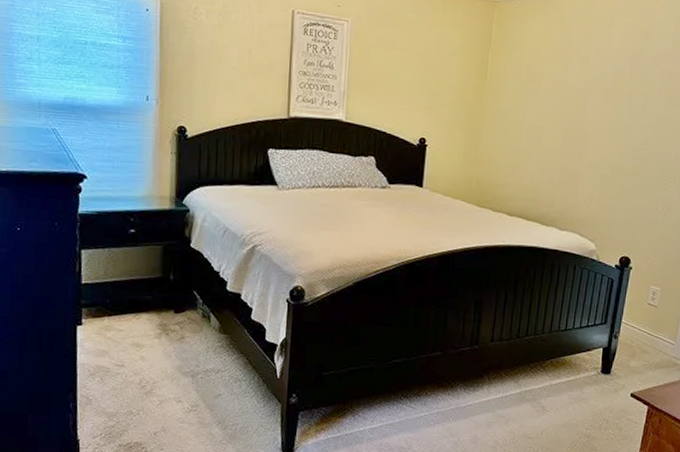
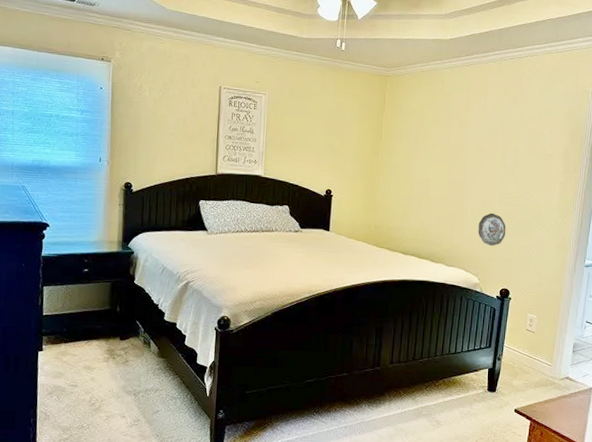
decorative plate: none [596,168,630,207] -> present [478,213,506,246]

